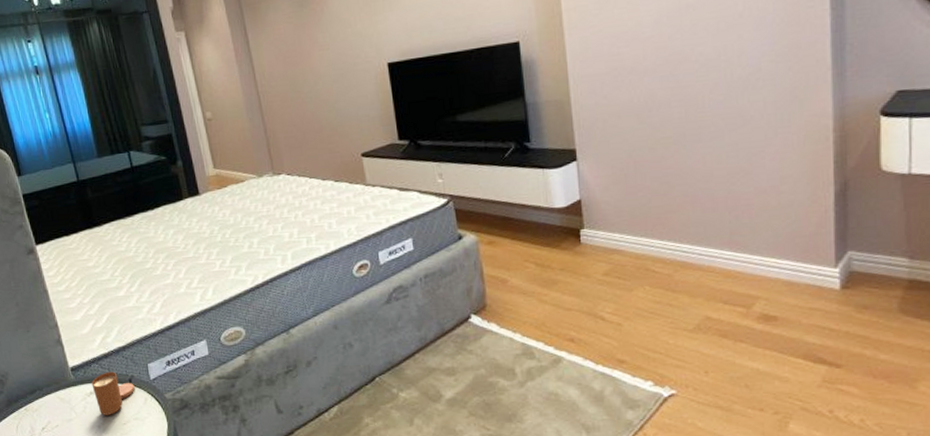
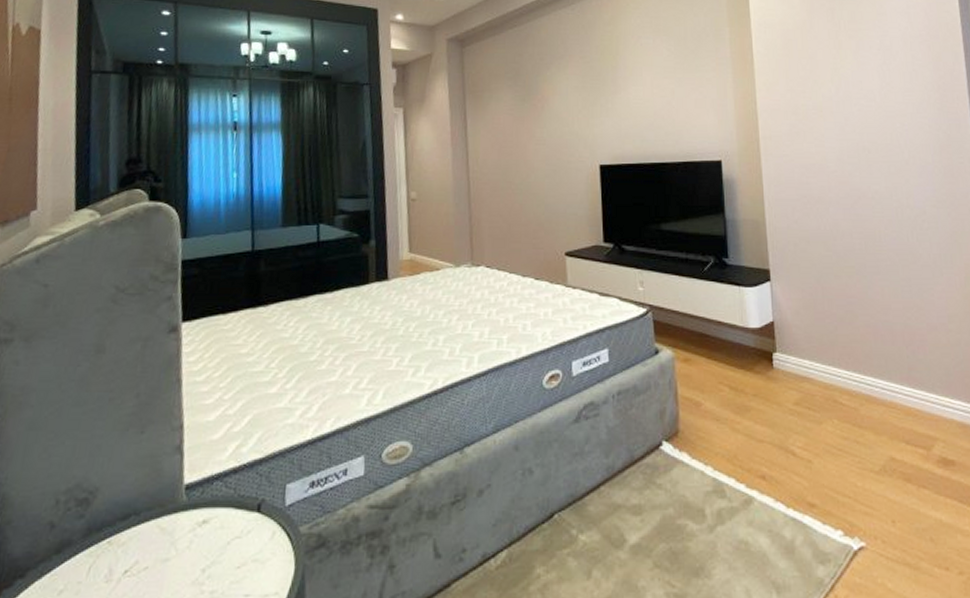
candle: present [91,371,135,415] -> none [207,493,263,554]

